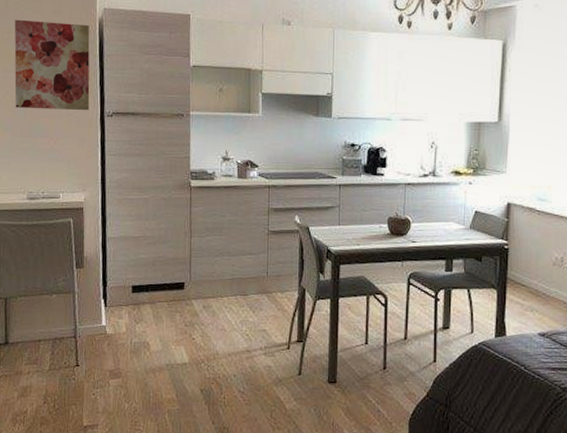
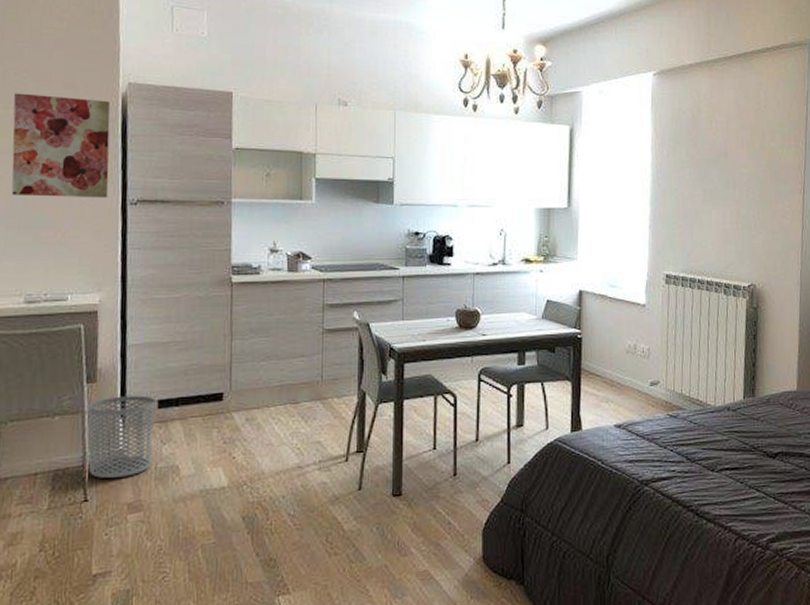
waste bin: none [77,280,130,349] -> present [87,395,156,478]

